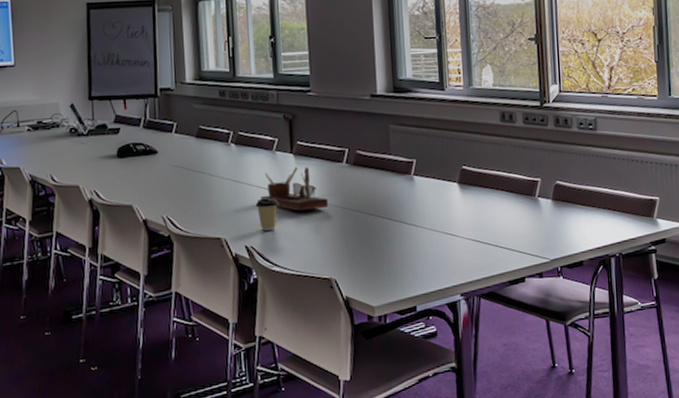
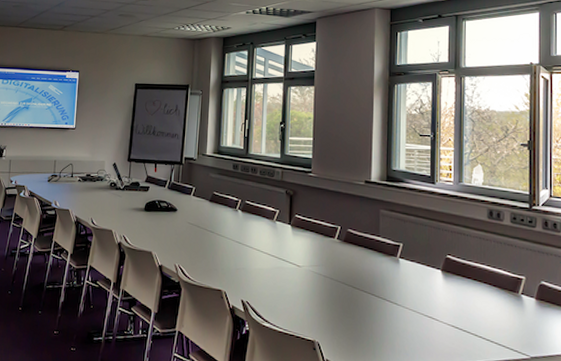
coffee cup: present [255,199,278,231] -> none [254,261,274,290]
desk organizer: present [260,166,328,212] -> none [259,236,318,277]

